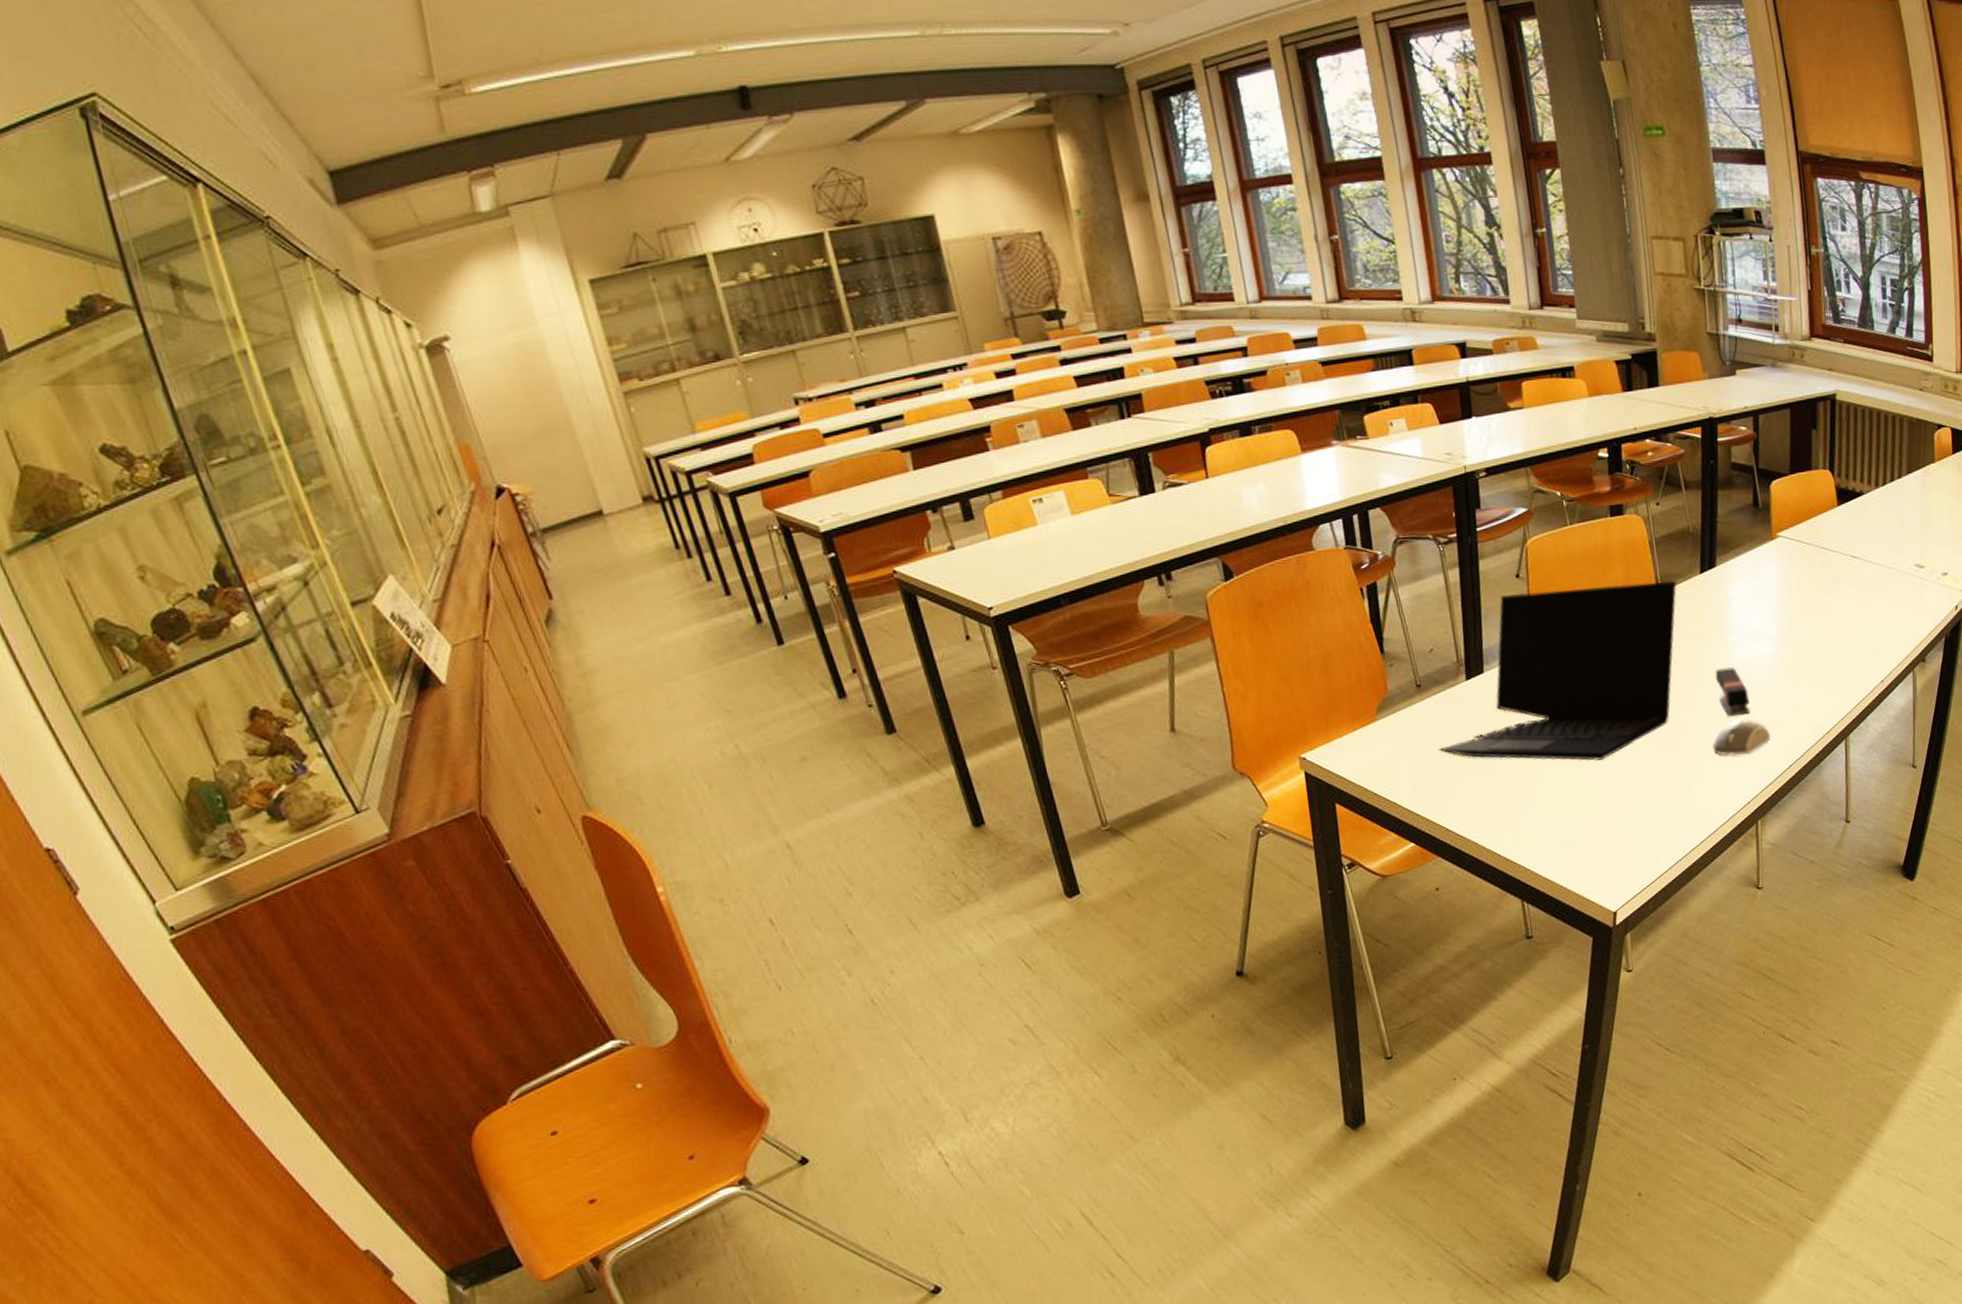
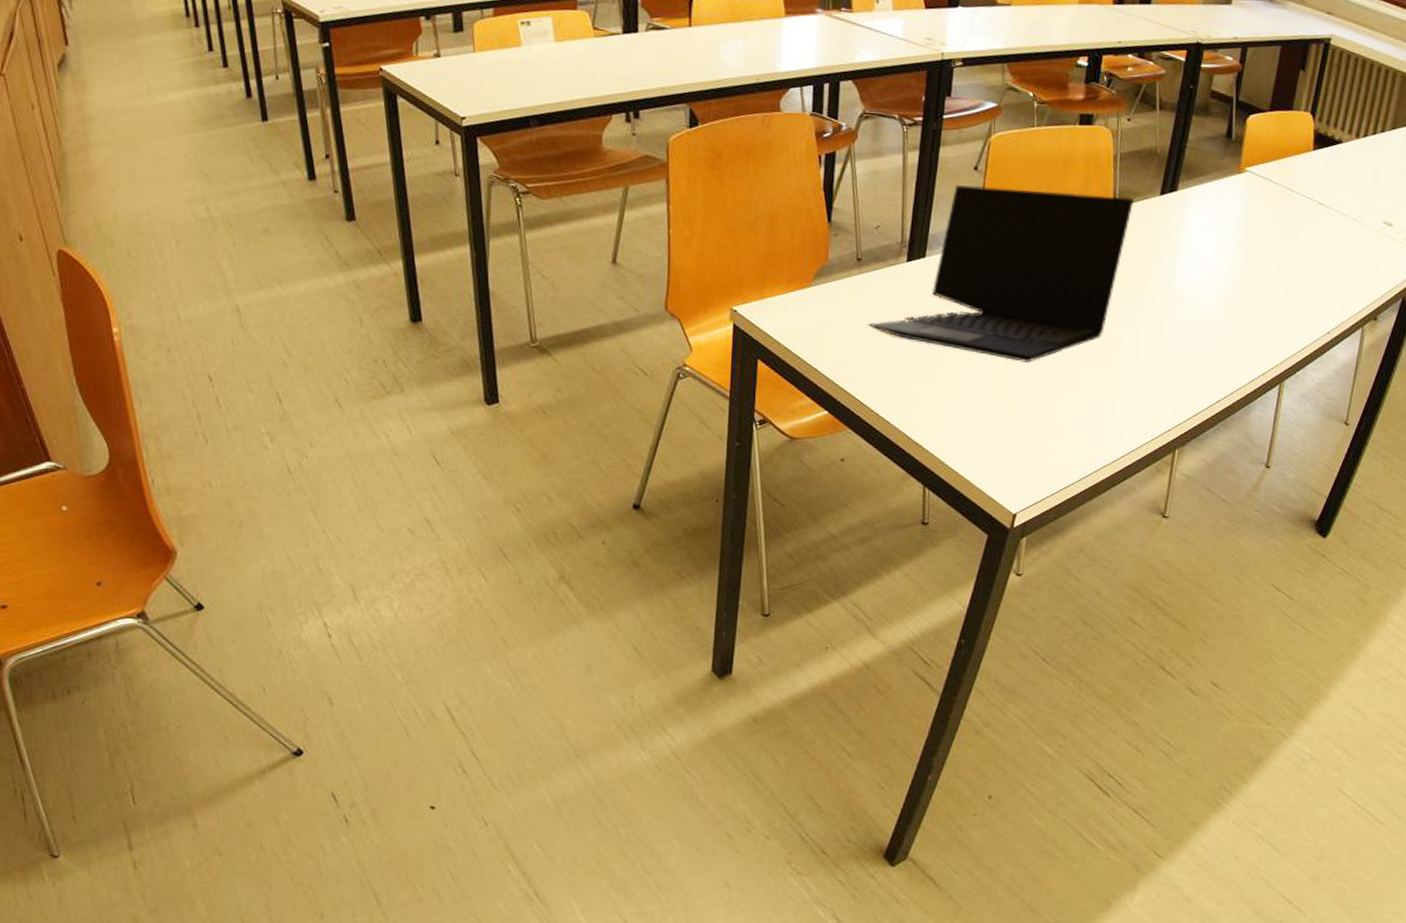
computer mouse: present [1712,719,1770,756] -> none [1142,346,1203,382]
stapler: present [1715,667,1751,717] -> none [1157,292,1188,343]

